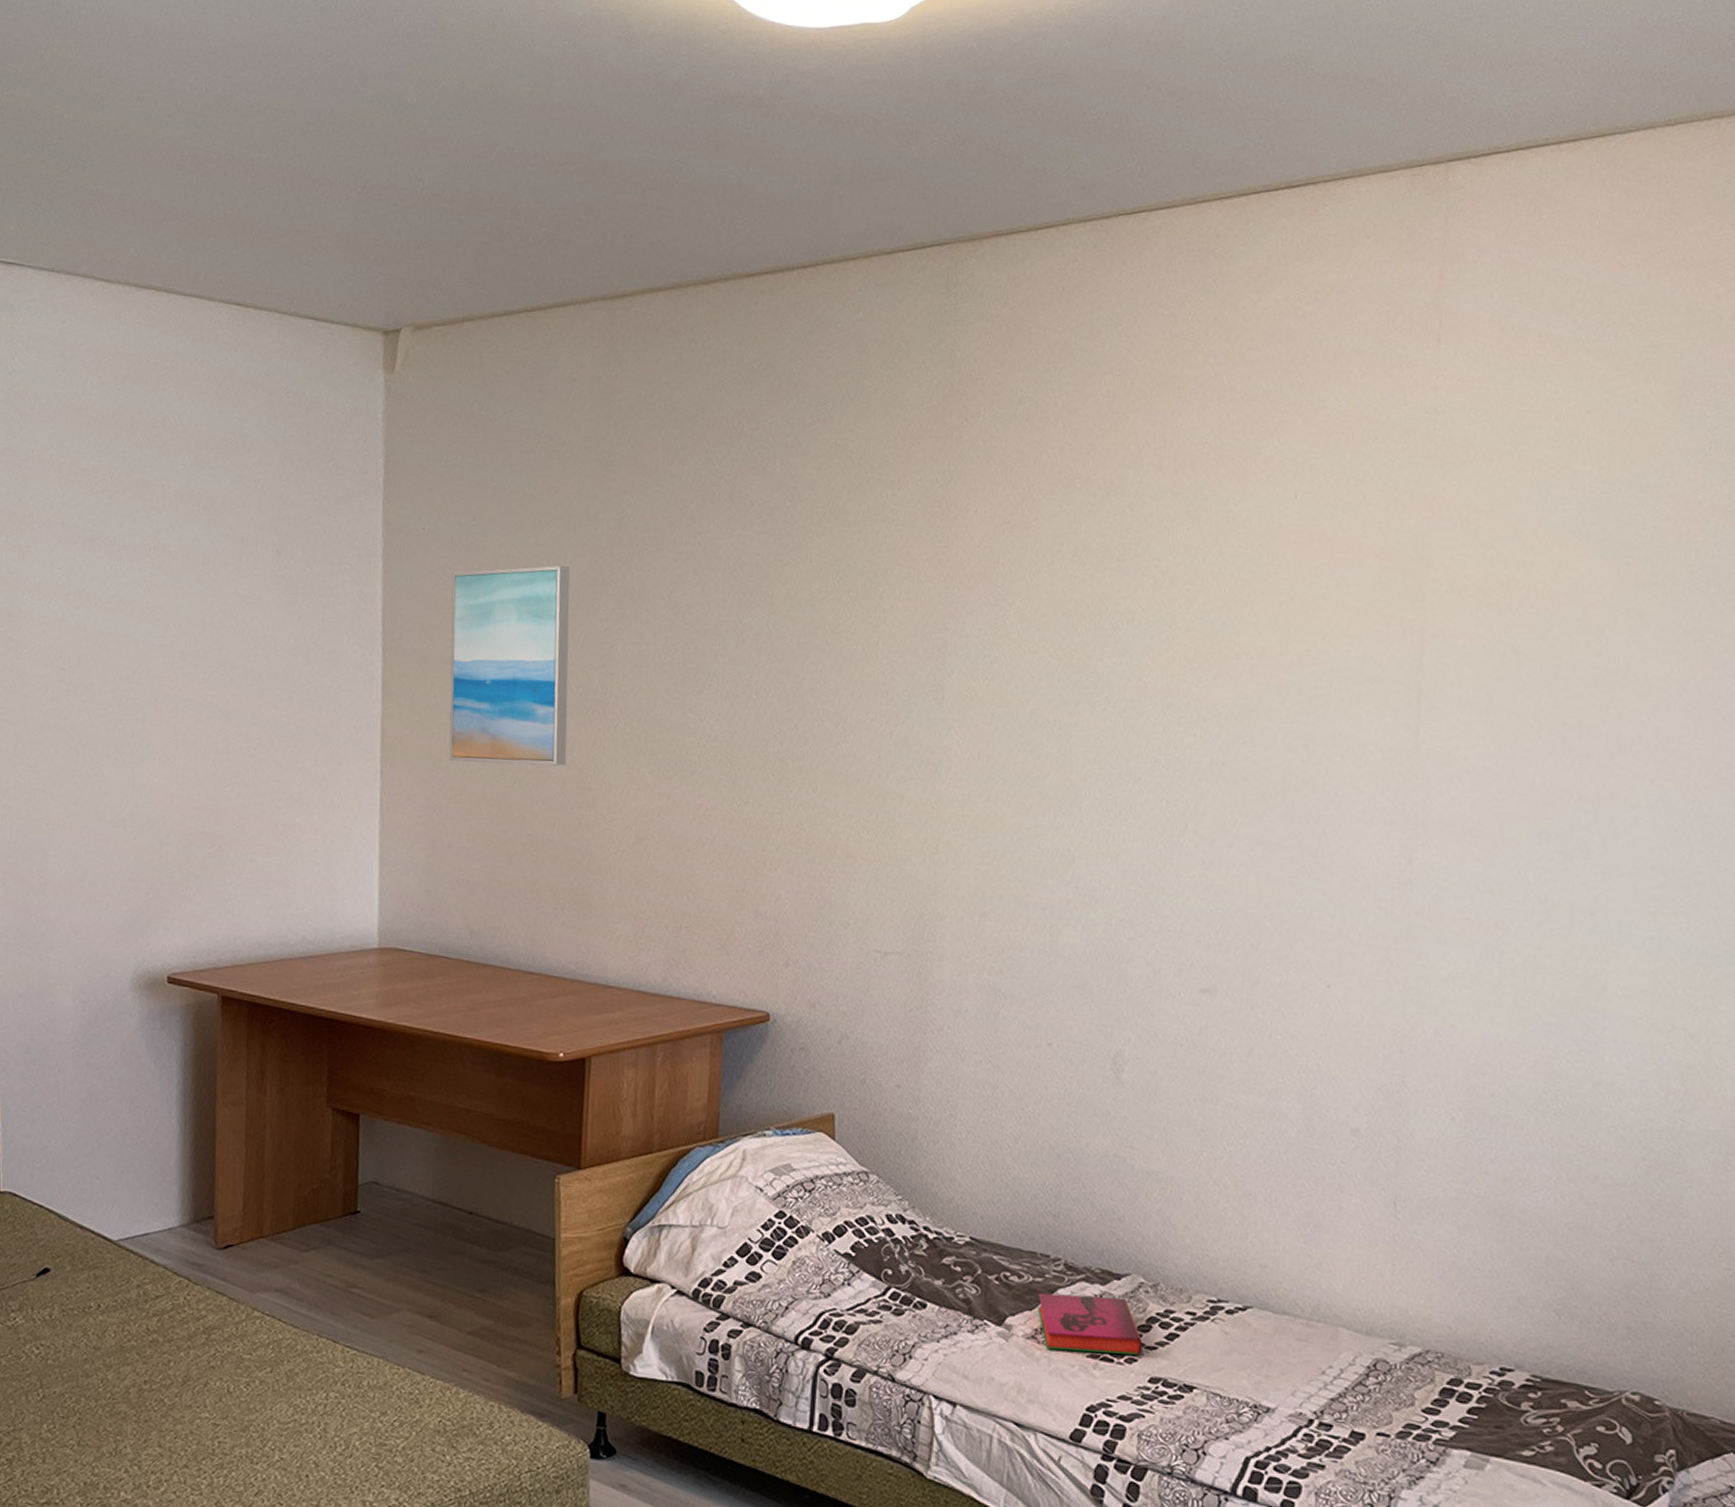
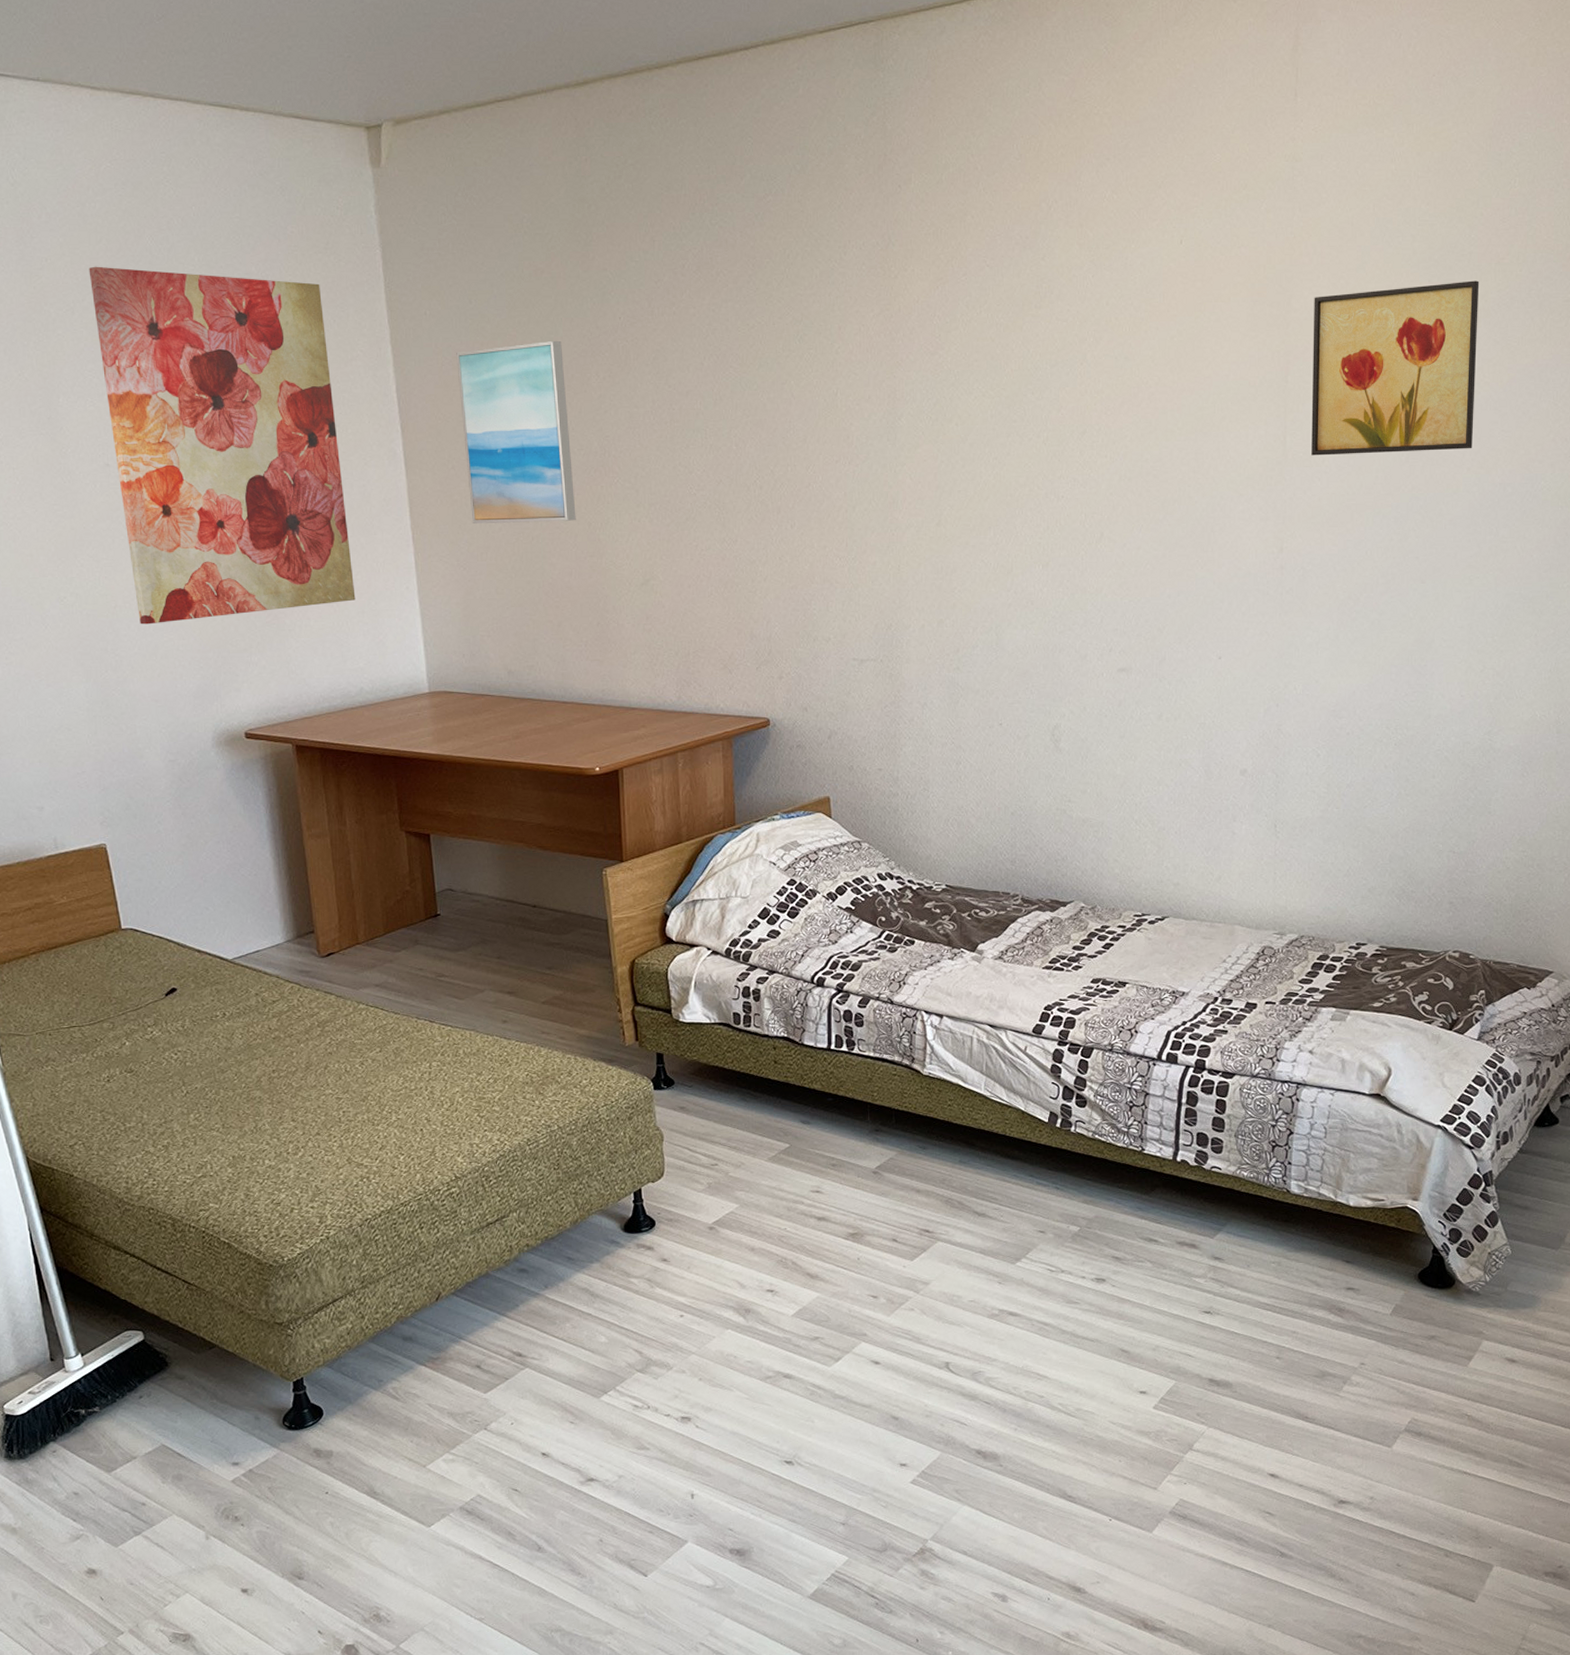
wall art: none [71,460,314,846] -> present [88,266,356,625]
hardback book: present [1037,1293,1142,1355] -> none [1002,920,1085,966]
wall art: none [1450,559,1666,757] -> present [1311,280,1480,456]

